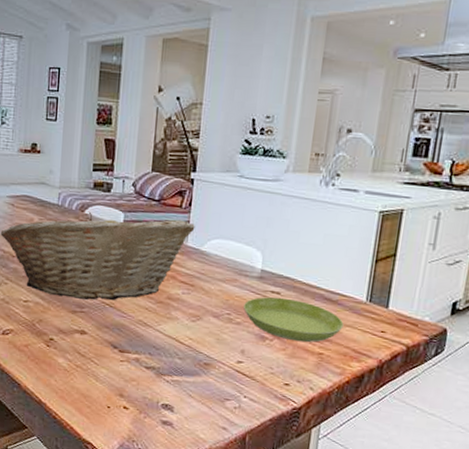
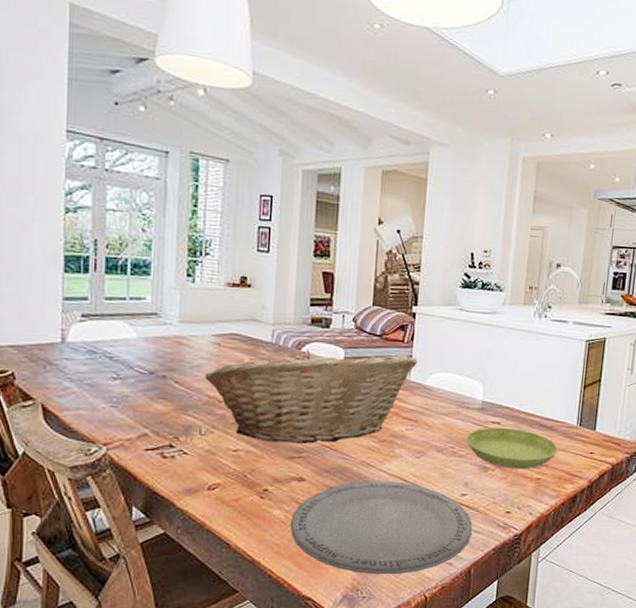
plate: none [72,339,249,432] -> present [290,481,473,575]

